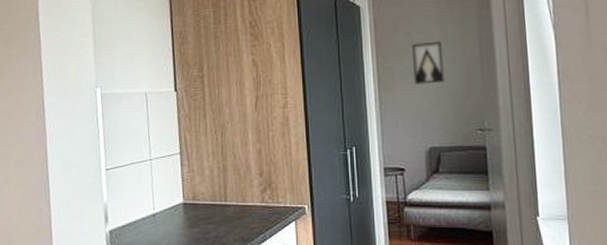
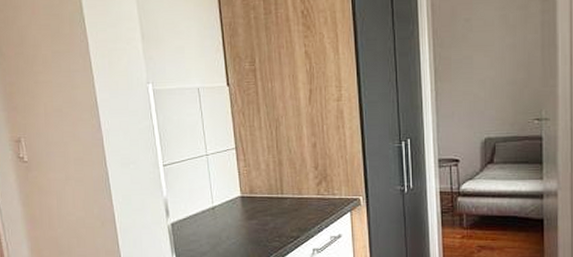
wall art: present [411,41,444,84] -> none [470,28,503,74]

